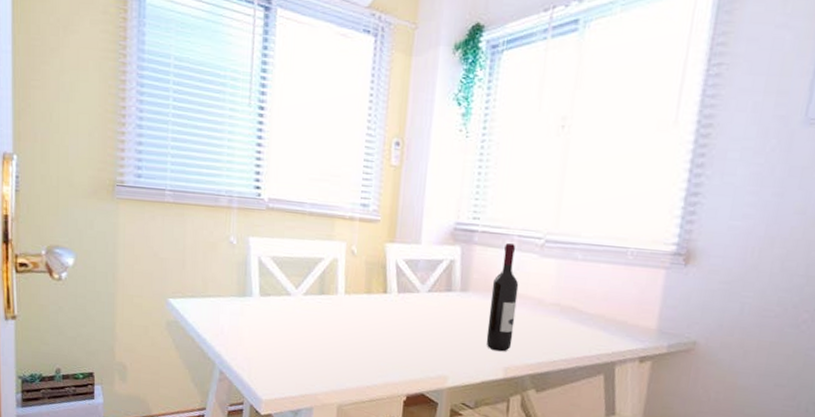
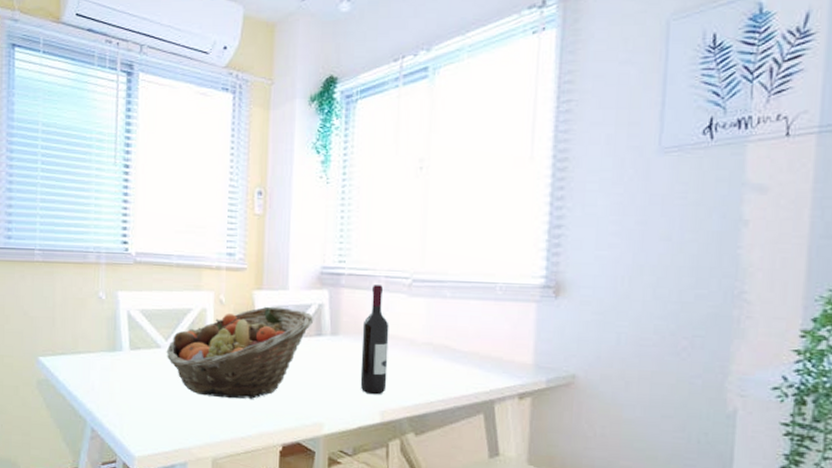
fruit basket: none [296,259,445,350] -> present [166,306,314,399]

